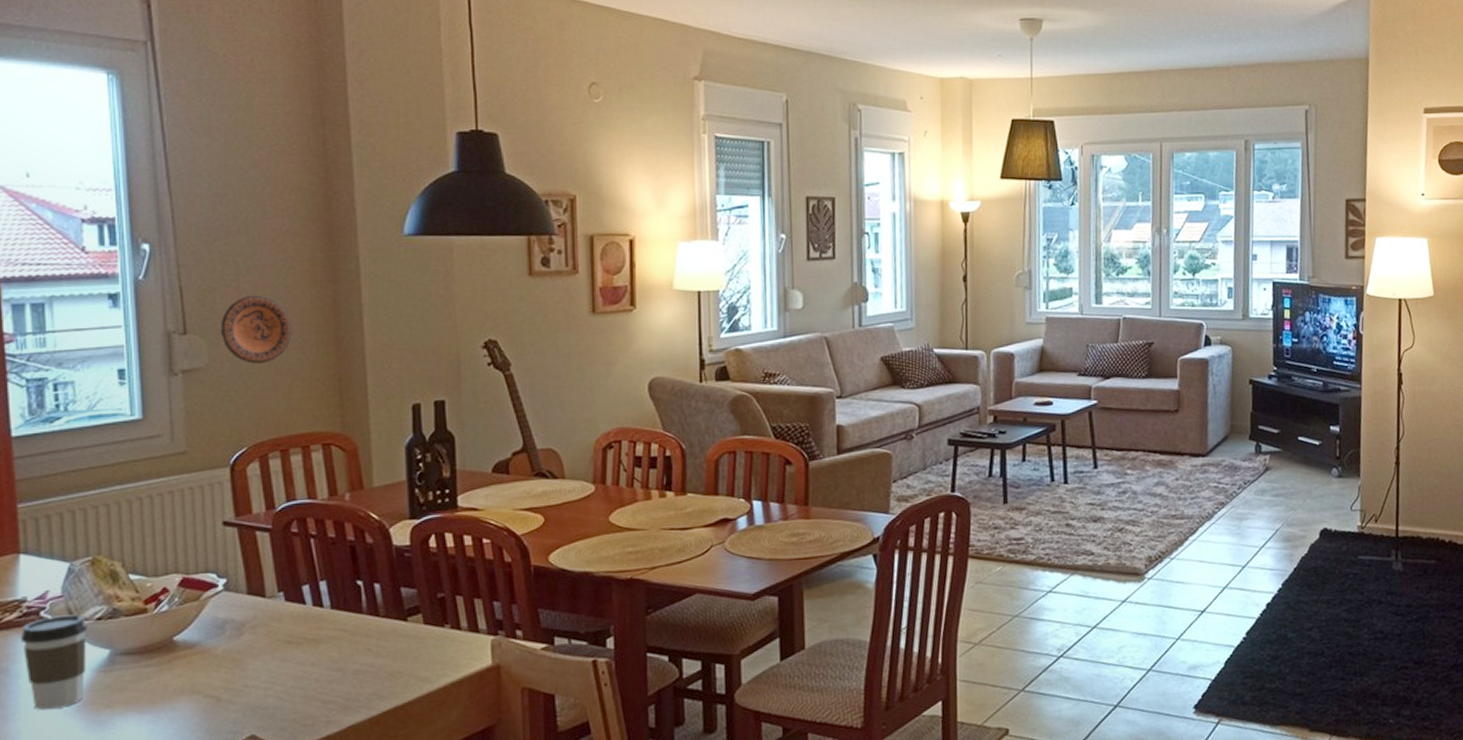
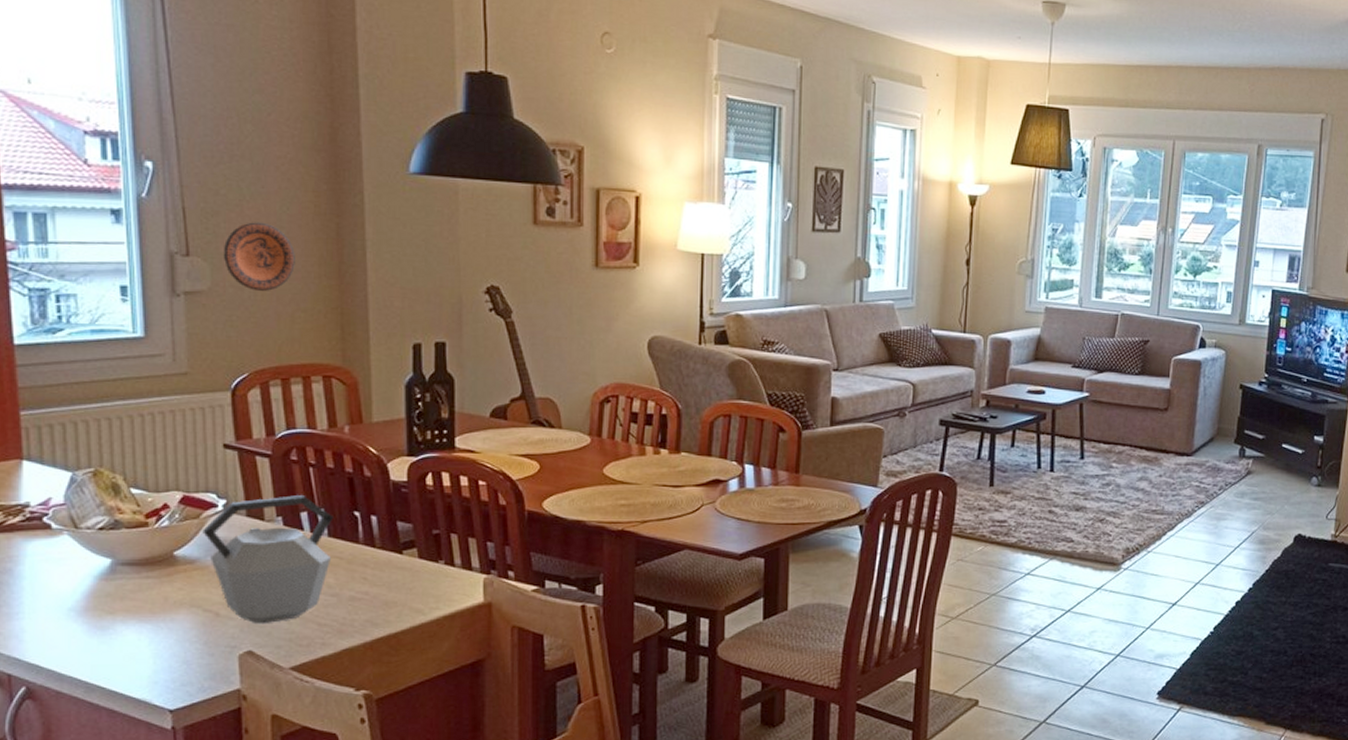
coffee cup: present [20,614,87,711] -> none [23,522,89,612]
kettle: none [201,568,336,707] -> present [201,495,334,624]

